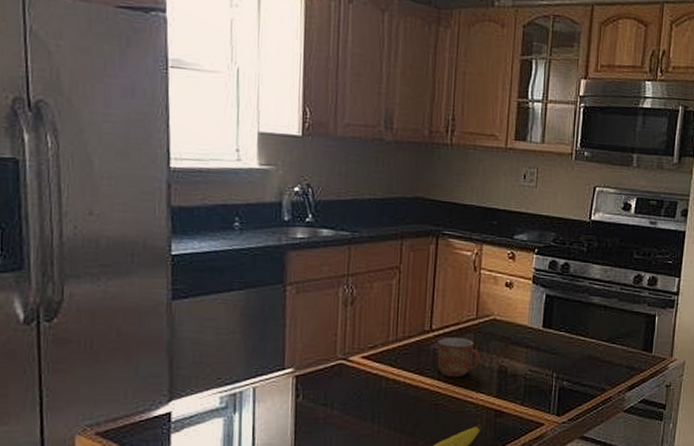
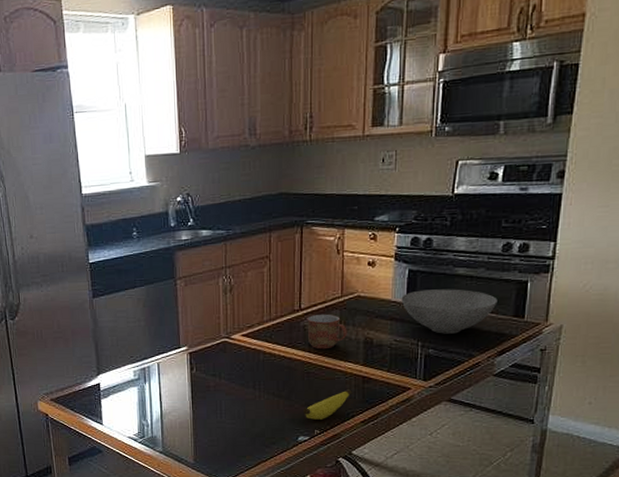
bowl: none [537,317,629,366] -> present [401,289,498,334]

